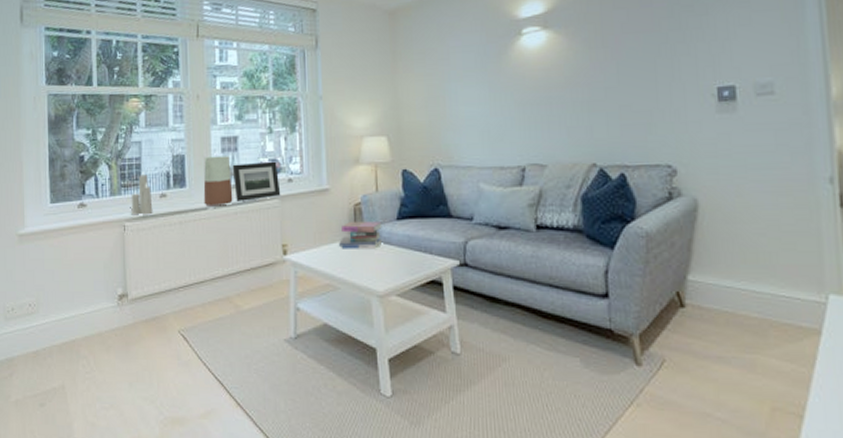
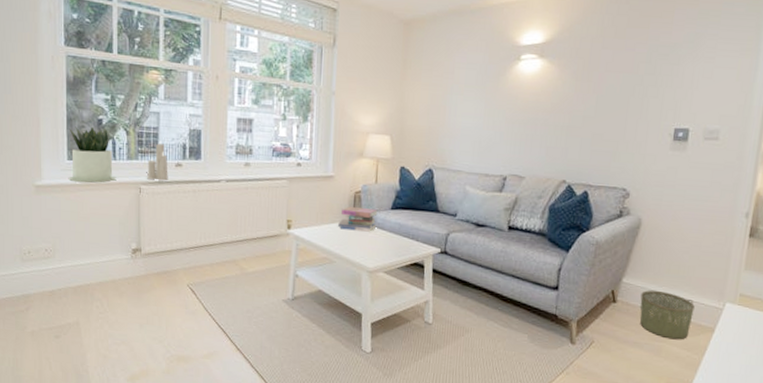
planter: none [51,165,100,227] -> present [68,126,117,184]
vase: present [203,156,233,206] -> none [217,134,245,180]
picture frame: present [232,161,281,201] -> none [246,144,290,179]
basket: none [715,288,789,349] -> present [639,290,695,340]

